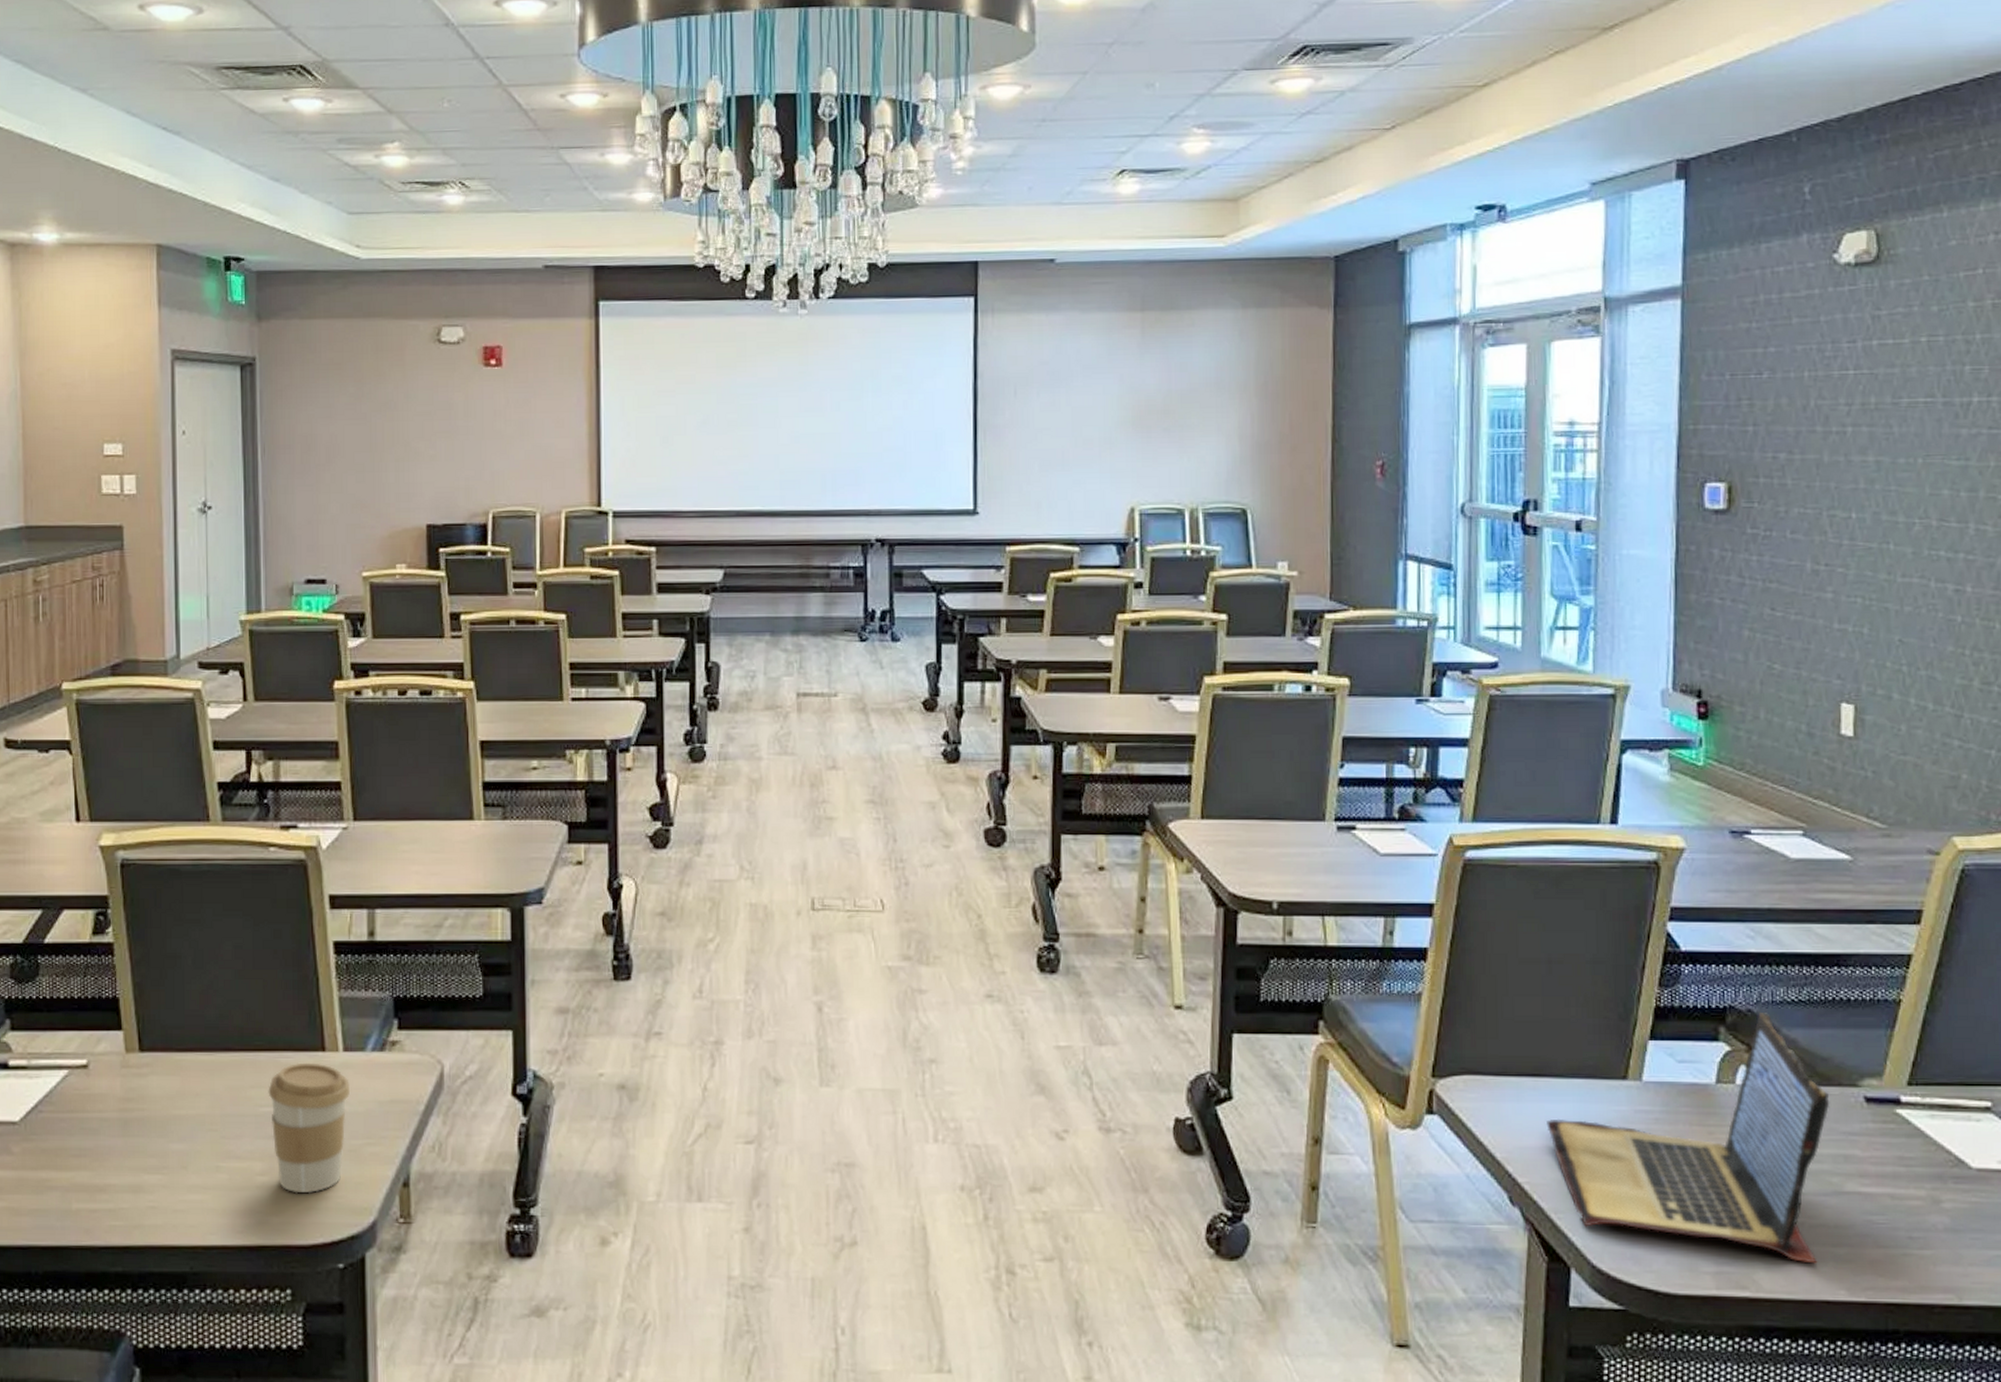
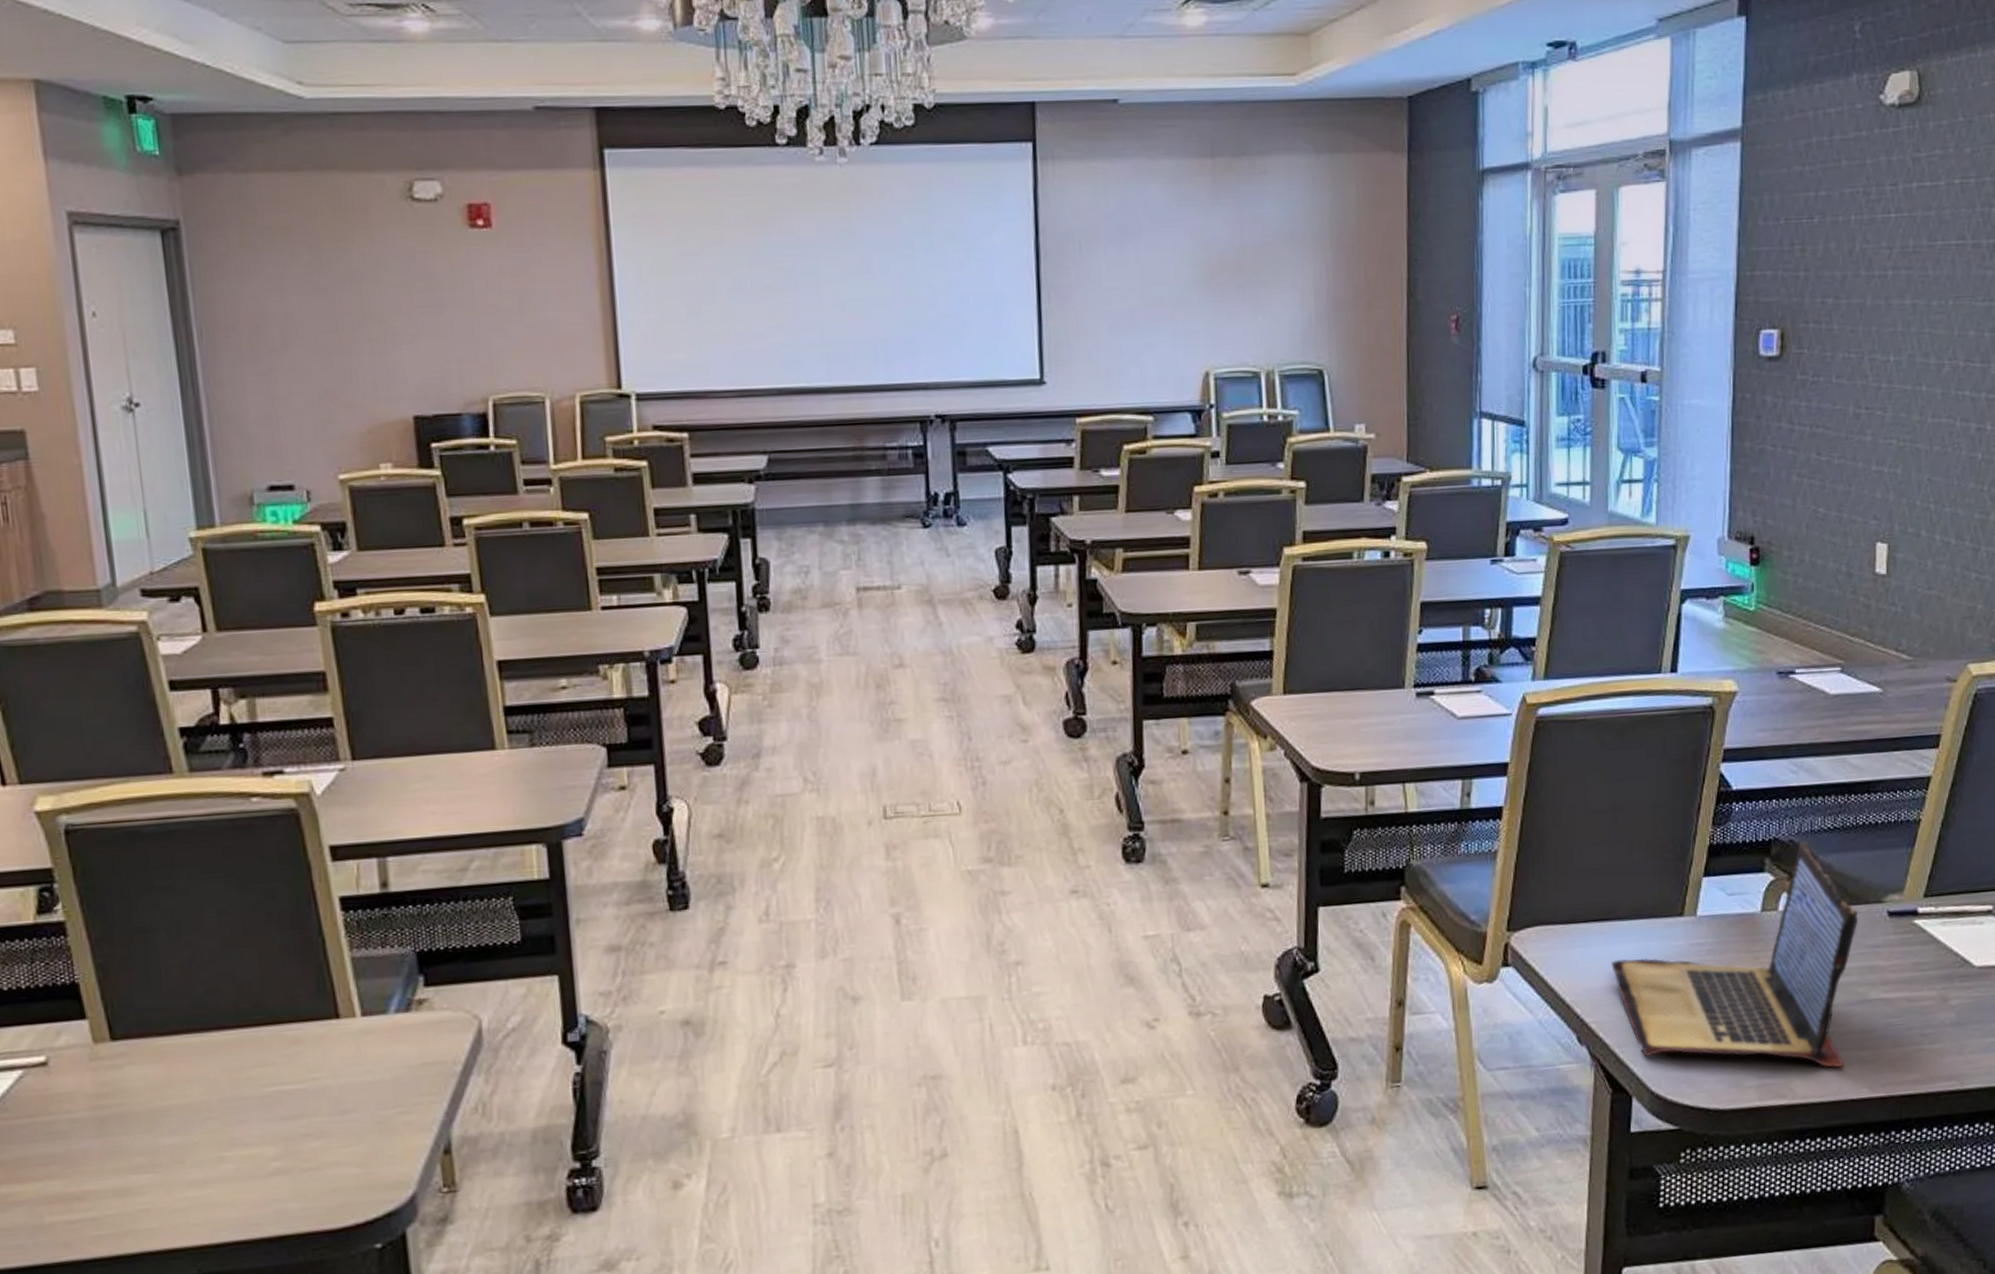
coffee cup: present [268,1062,350,1194] -> none [274,1032,373,1175]

